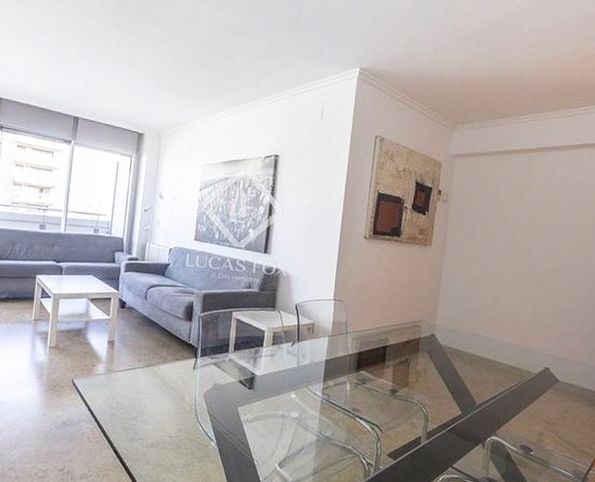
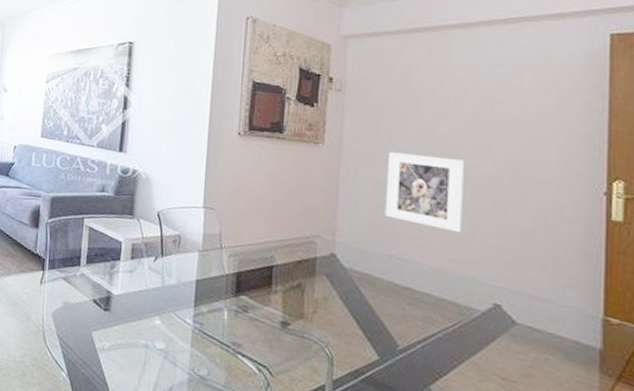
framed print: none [473,252,533,315] -> present [385,152,464,233]

